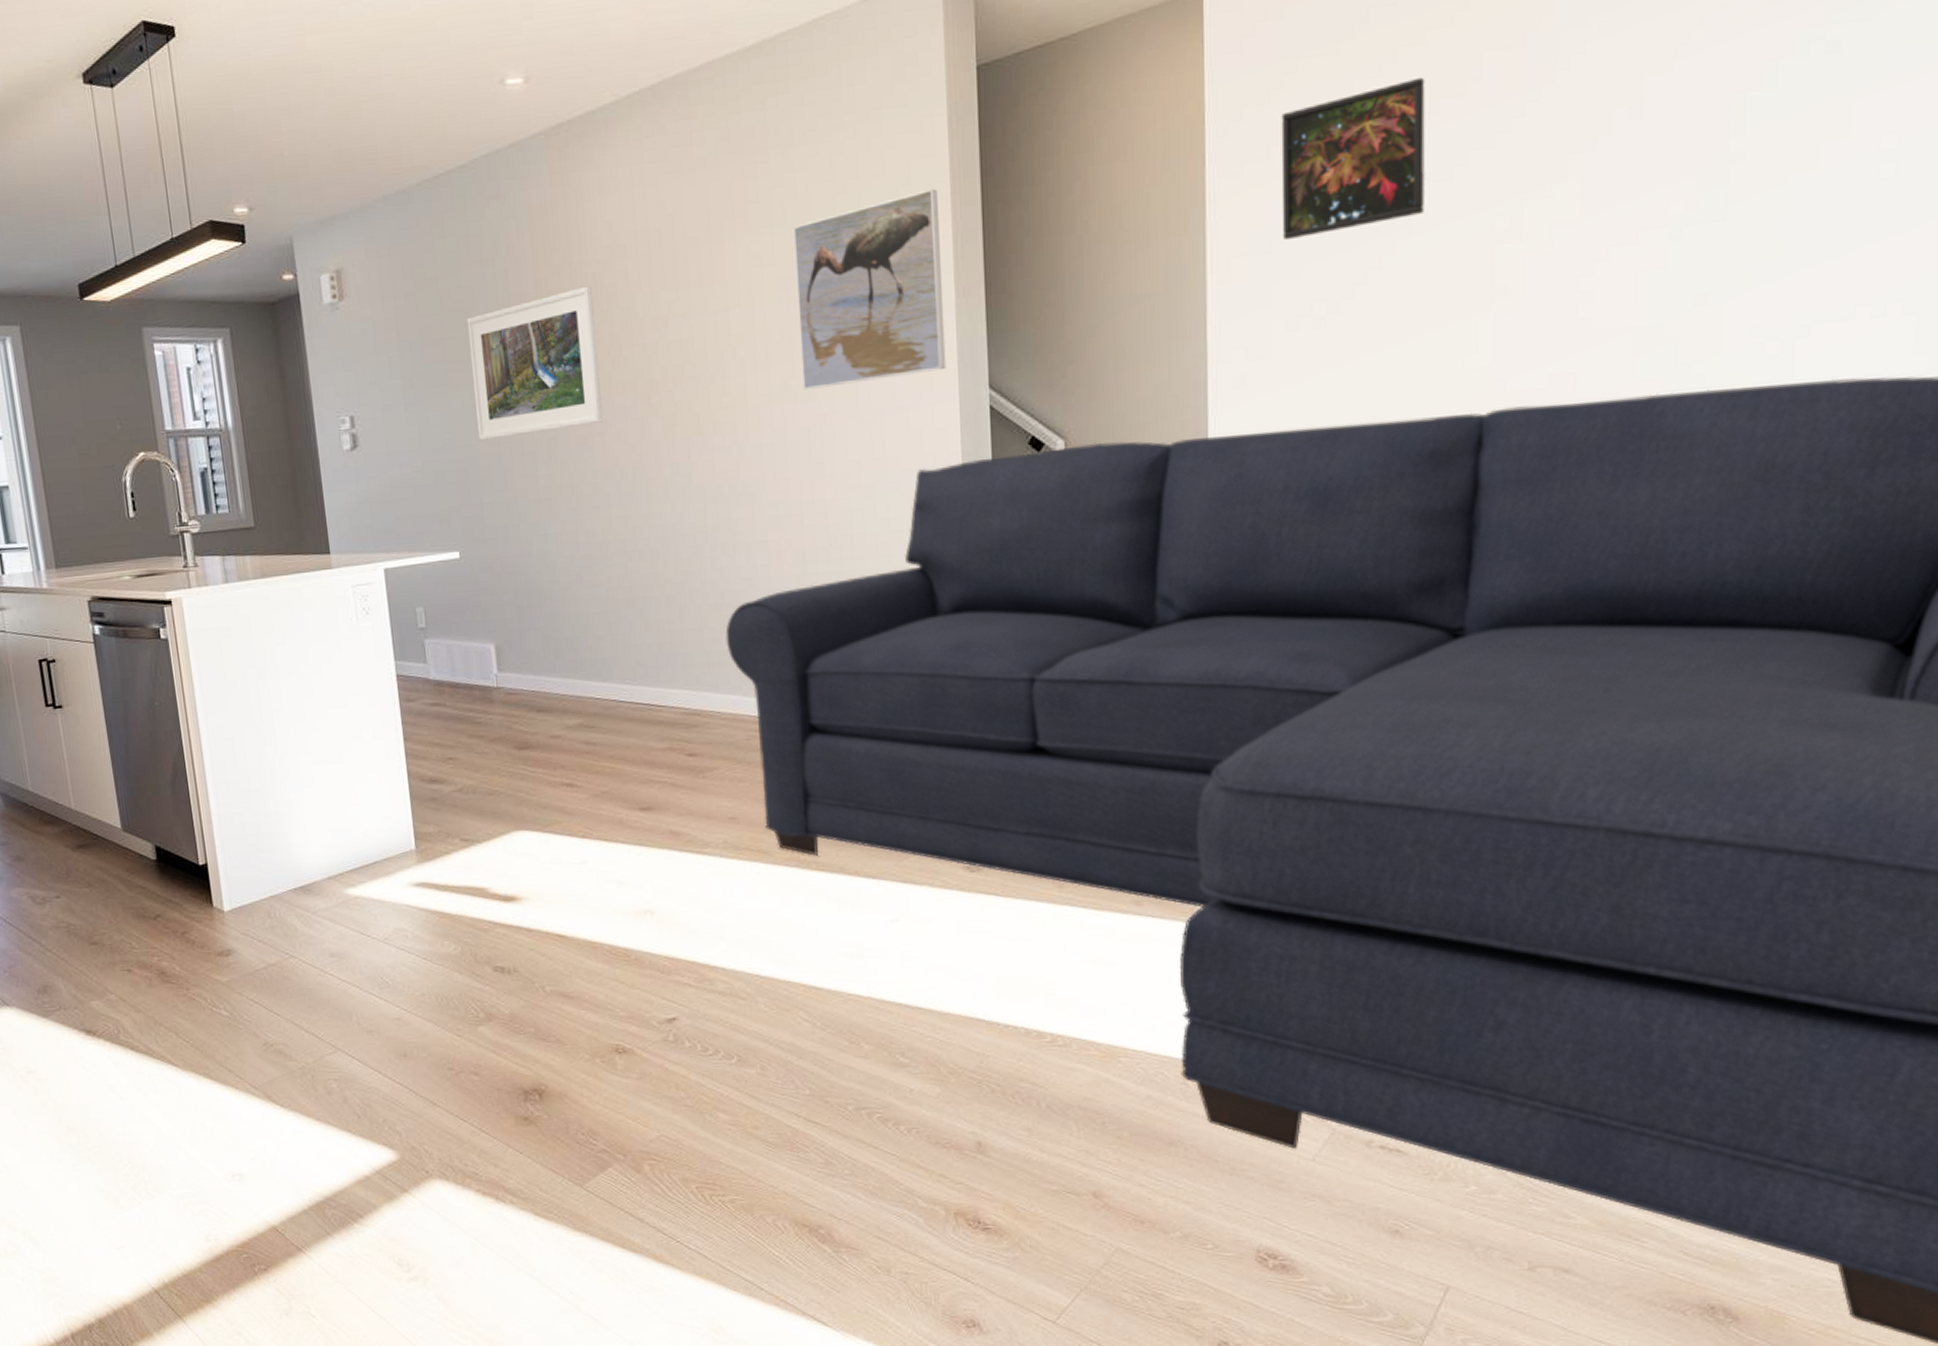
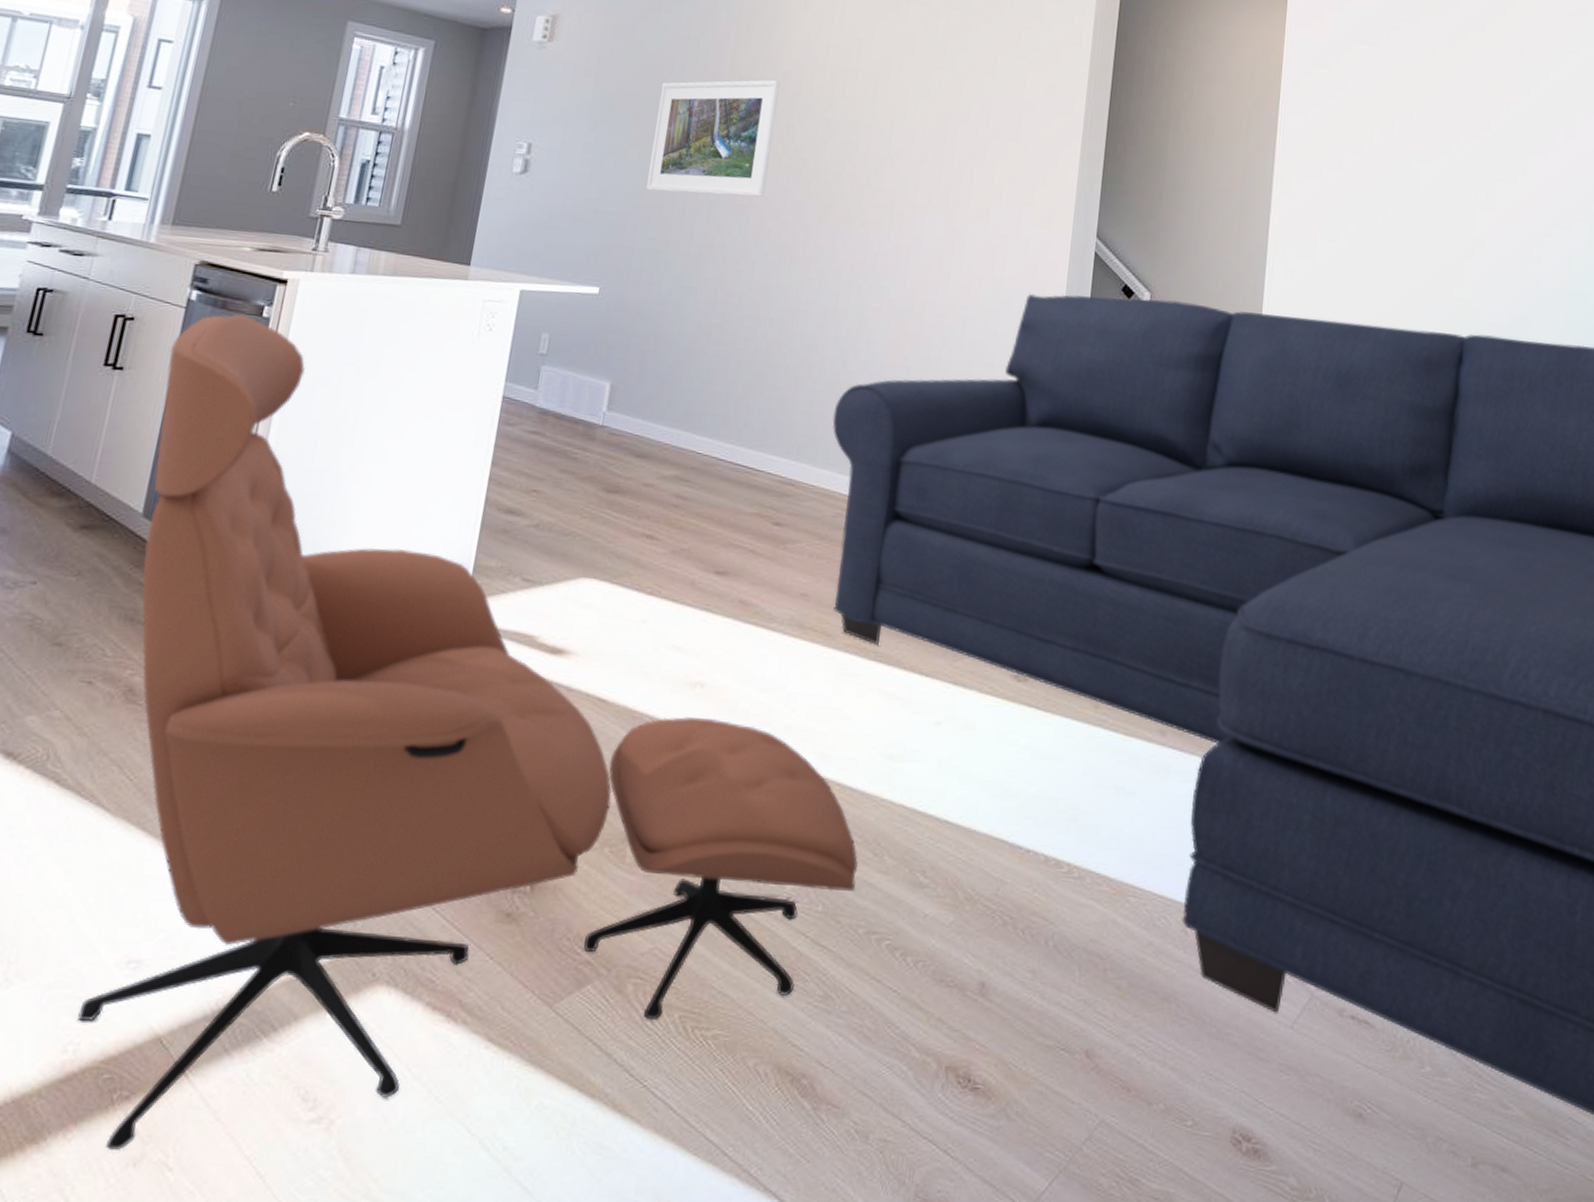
armchair: none [94,640,839,1305] -> present [77,314,859,1150]
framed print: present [792,189,947,390] -> none [944,70,1078,214]
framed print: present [1281,77,1425,241] -> none [1331,76,1435,175]

